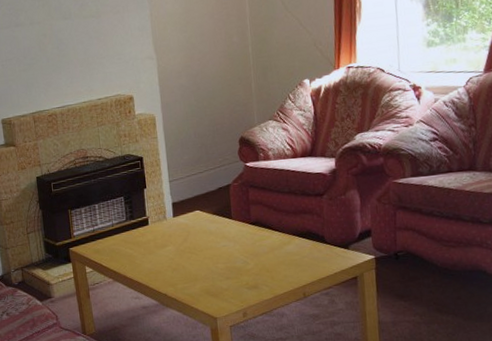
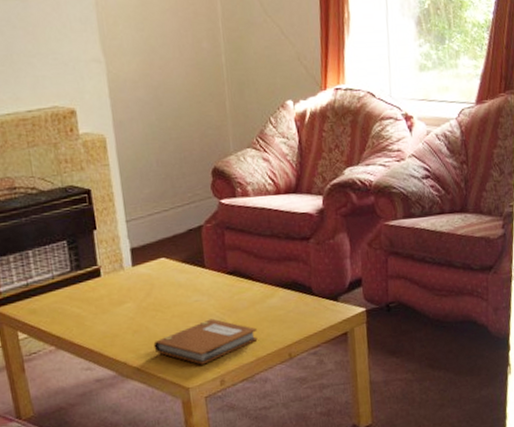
notebook: none [188,261,276,299] -> present [153,318,258,365]

